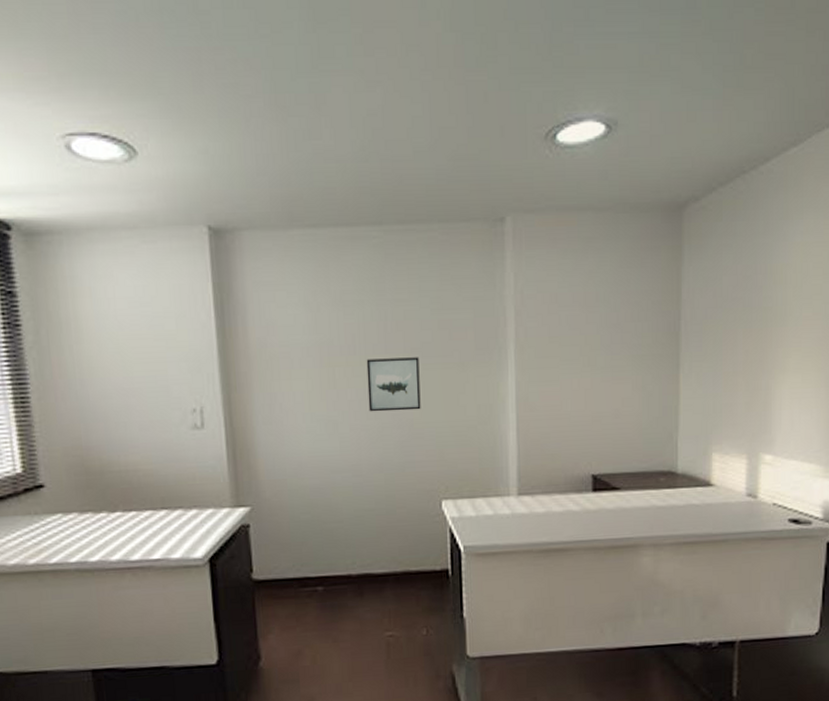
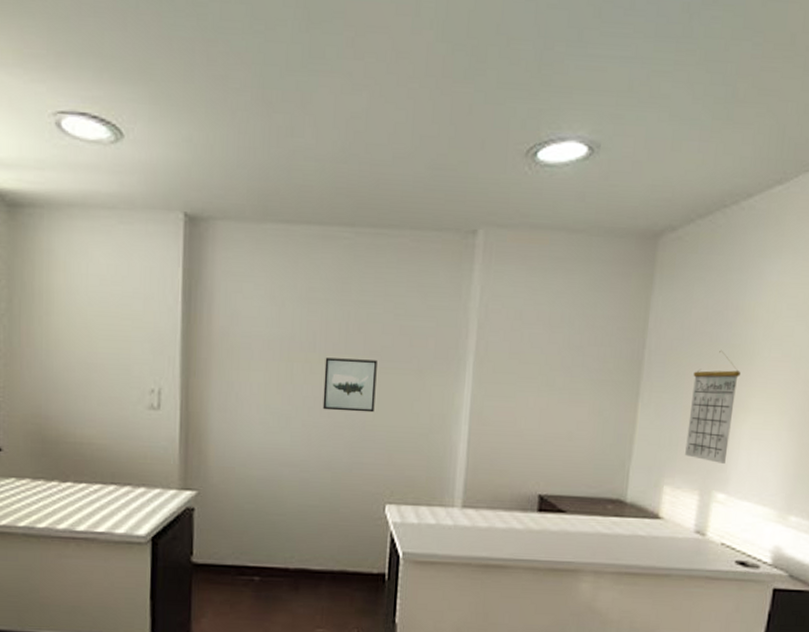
calendar: none [730,314,775,426] -> present [685,350,740,464]

